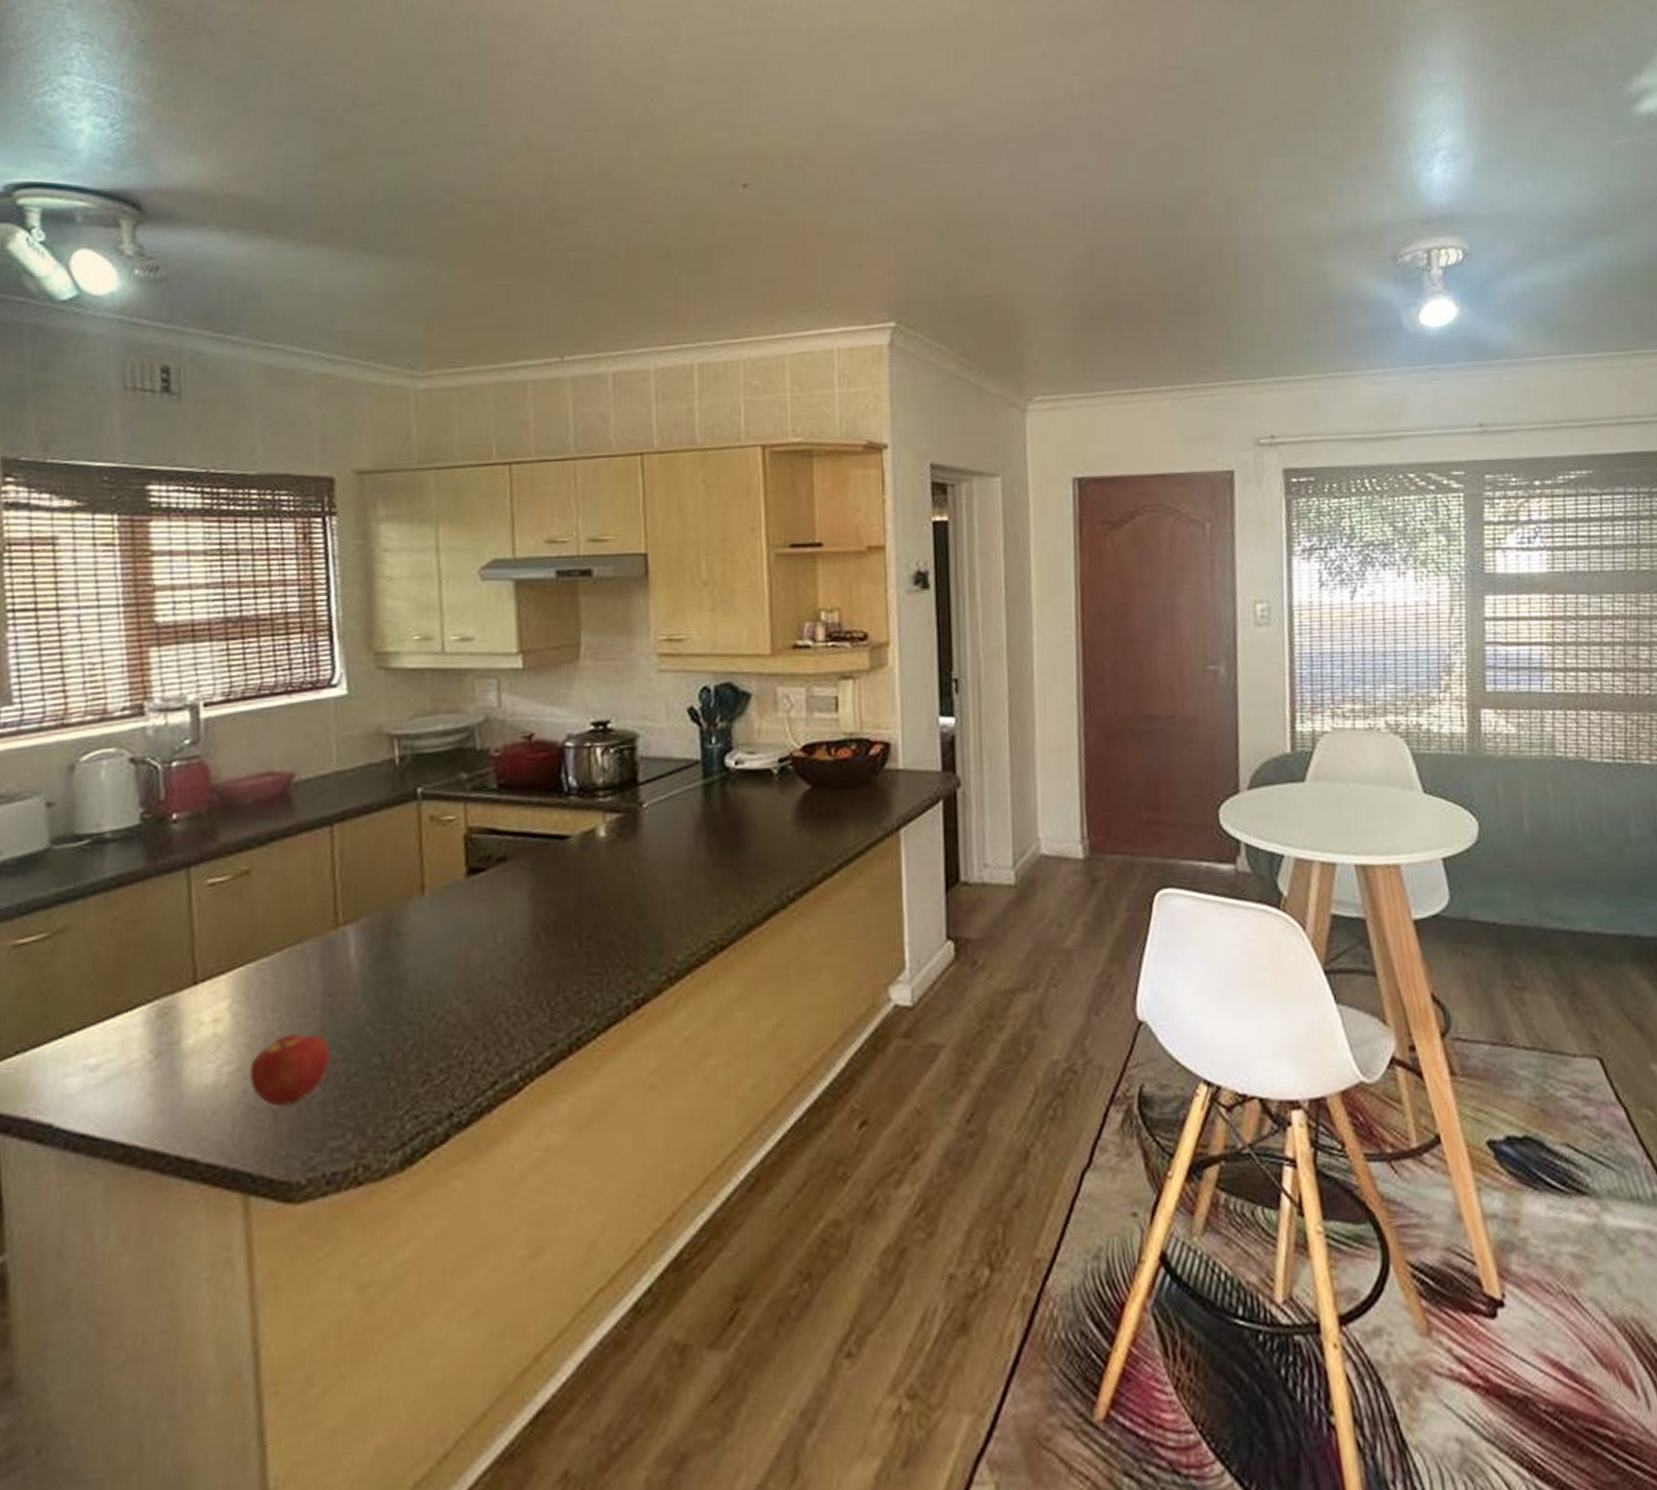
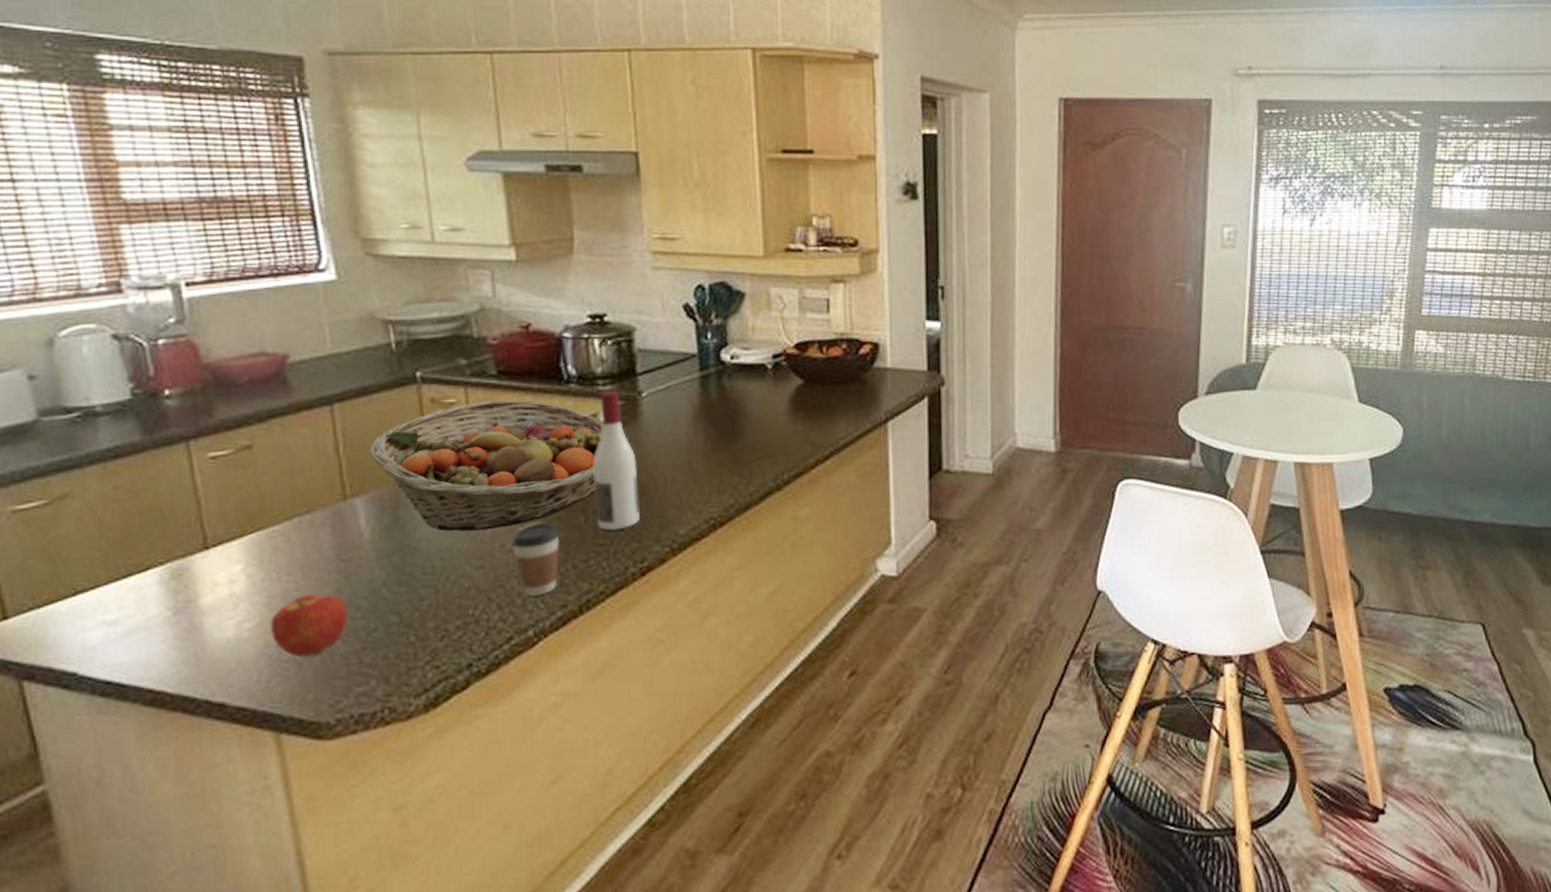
fruit basket: none [365,815,603,961] -> present [370,399,604,532]
coffee cup: none [501,951,552,1034] -> present [511,524,560,596]
wine bottle: none [590,802,636,958] -> present [593,390,640,531]

